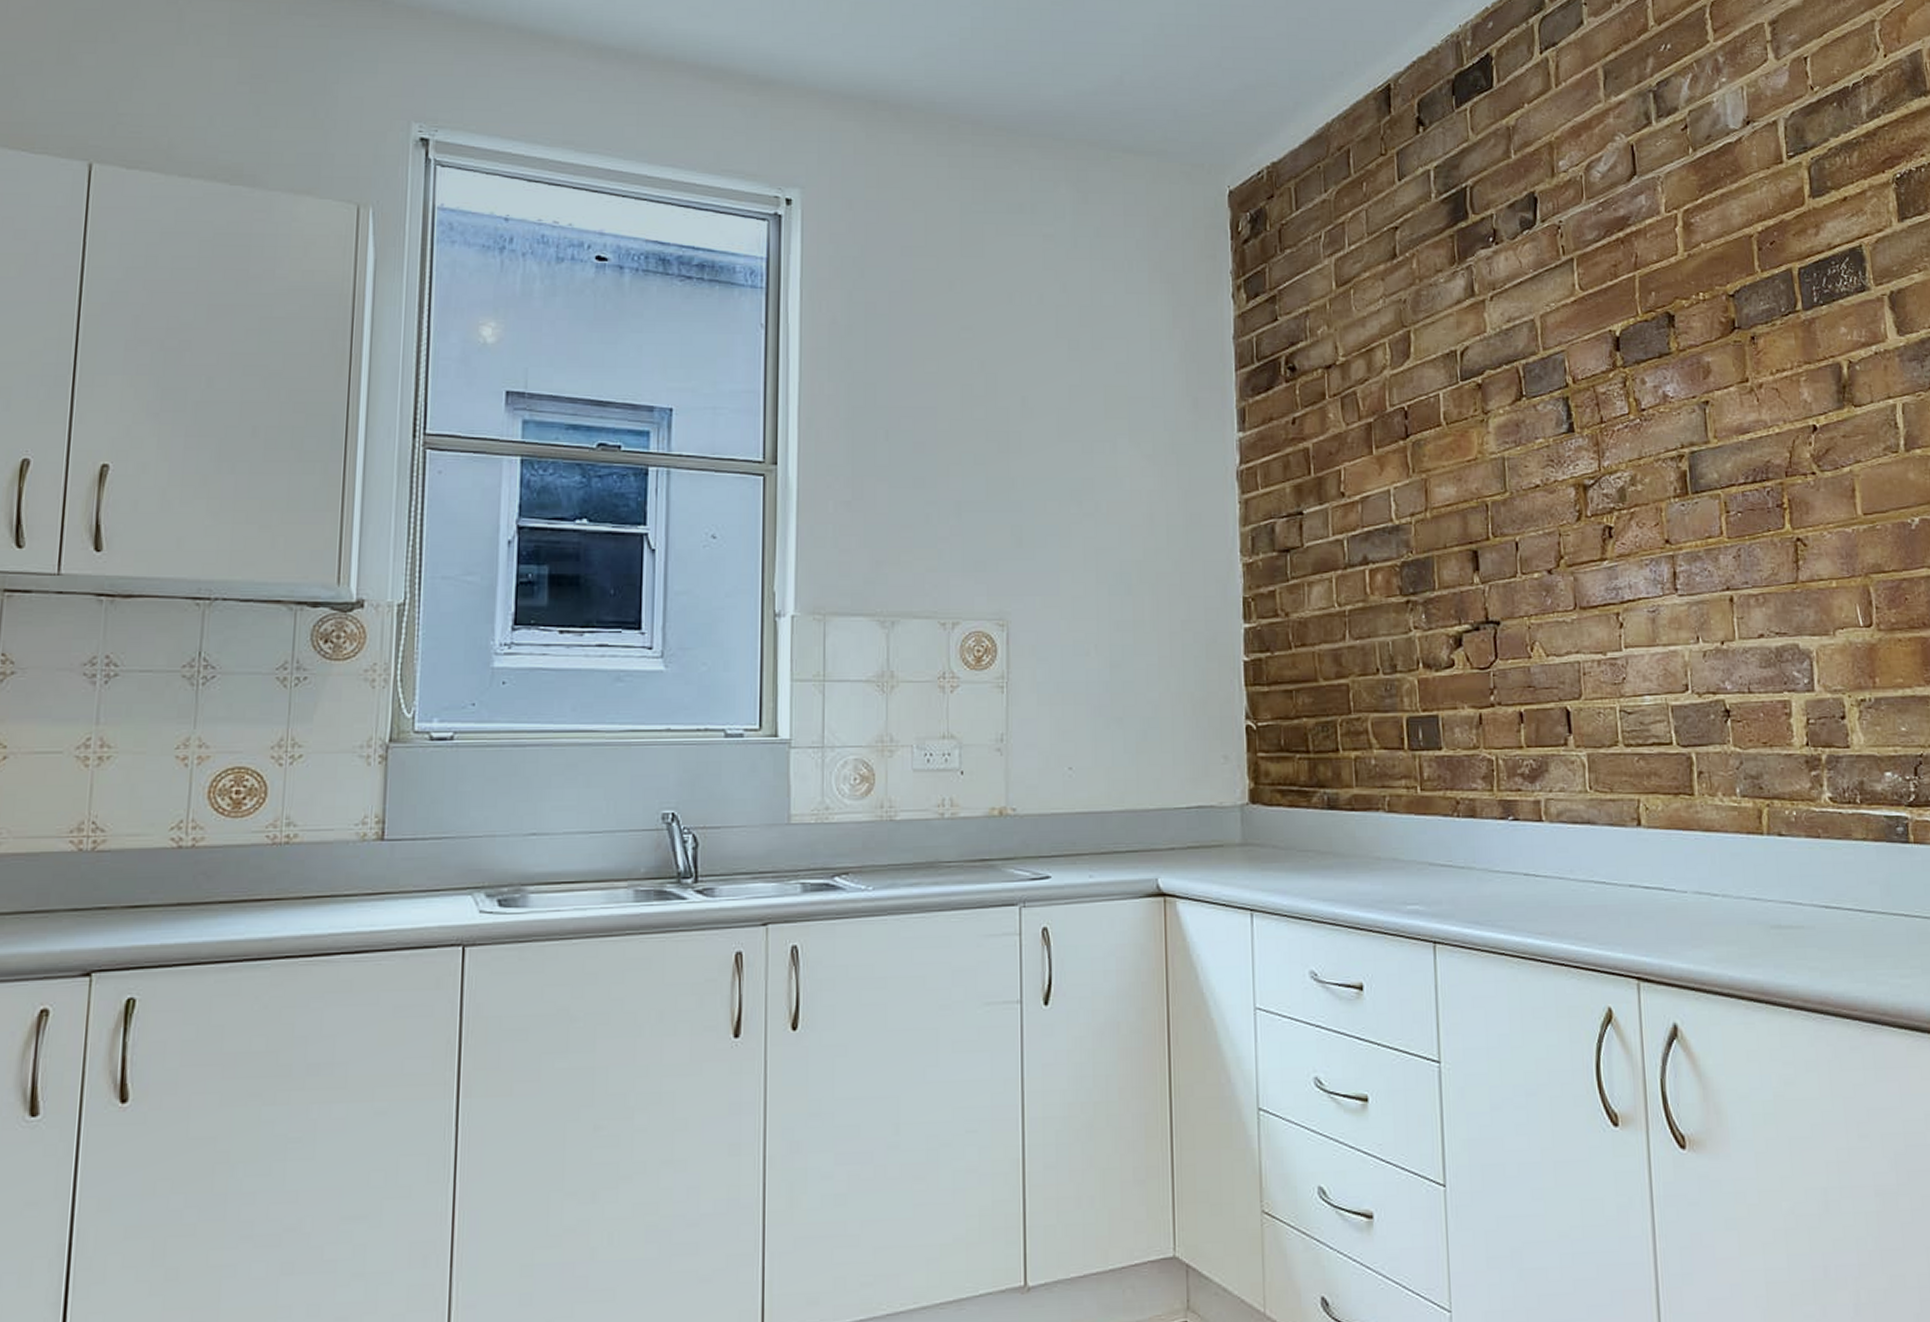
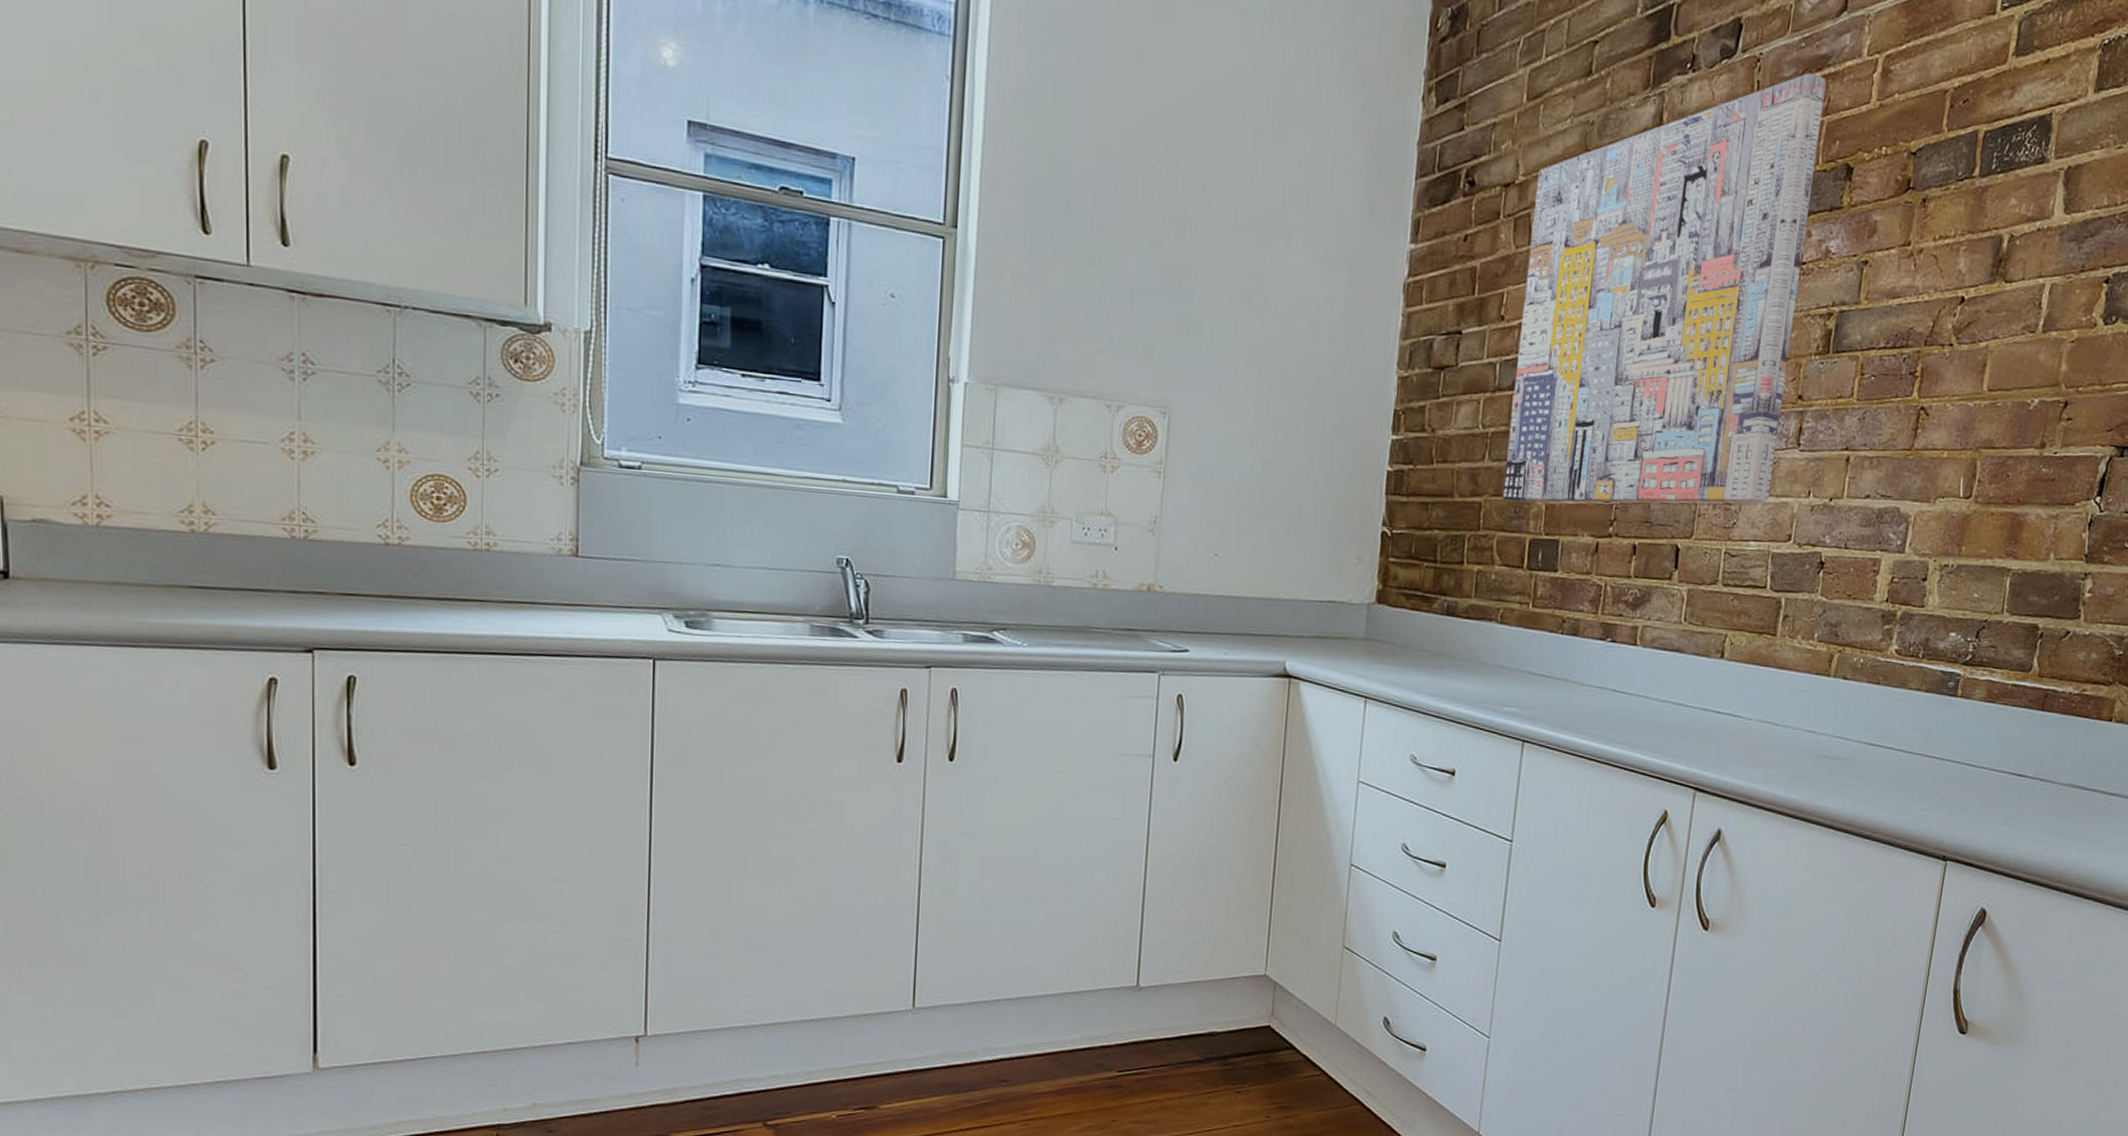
wall art: none [1358,233,1656,679] -> present [1503,72,1826,504]

